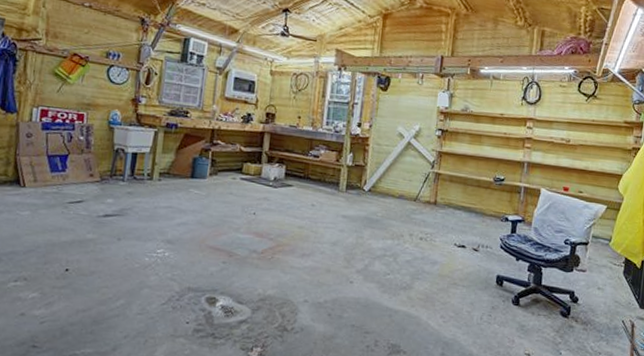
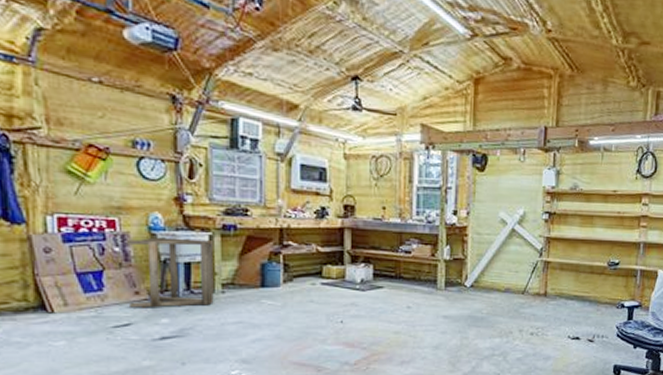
sawhorse: none [84,130,157,191] -> present [127,237,214,308]

